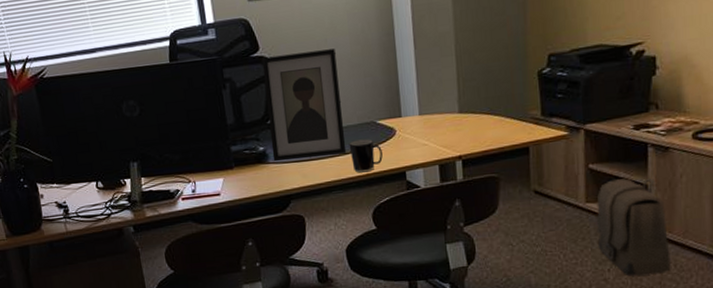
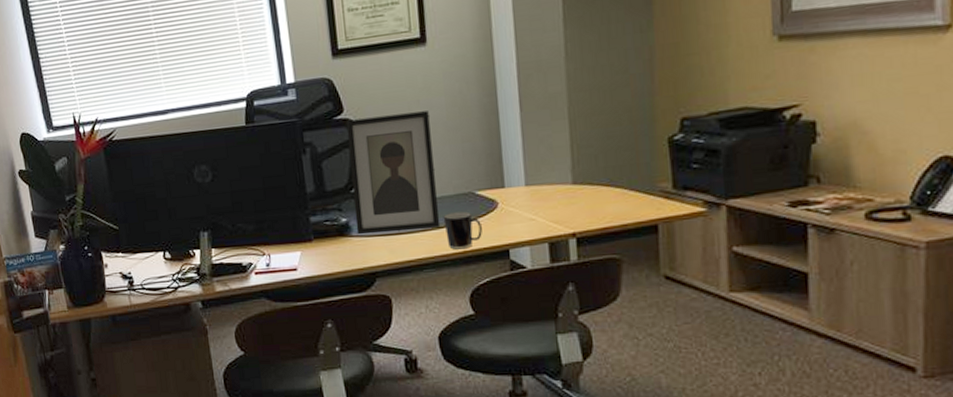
backpack: present [596,177,671,276] -> none [743,264,841,382]

